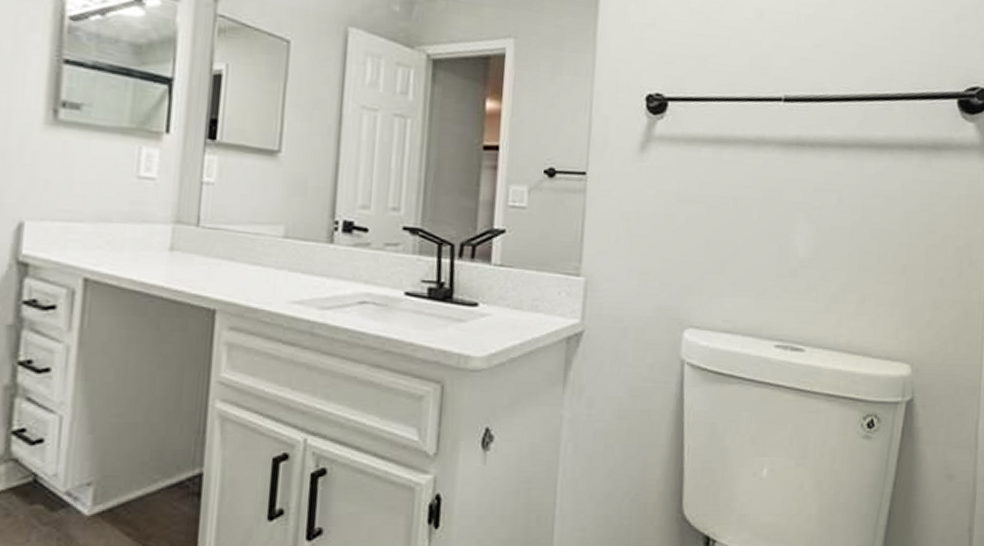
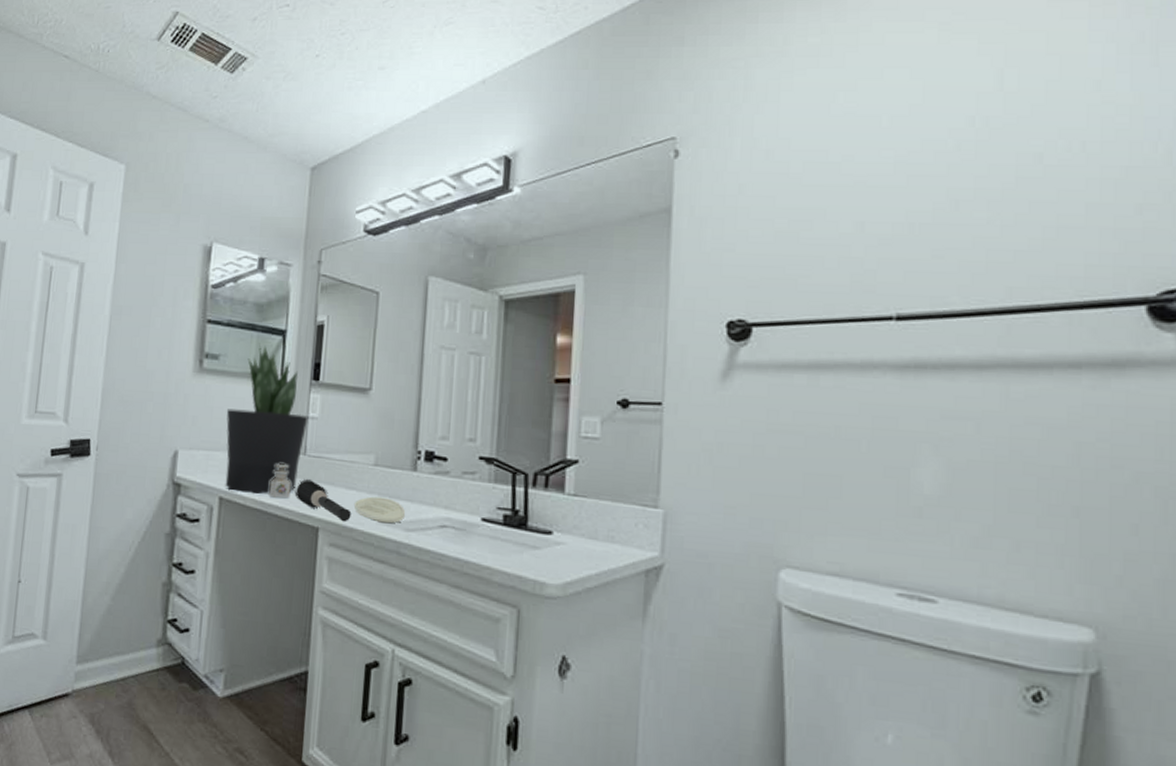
planter: none [91,92,203,273] -> present [225,343,309,494]
perfume bottle: none [149,236,181,279] -> present [267,463,291,499]
hairbrush: none [183,253,256,302] -> present [293,478,352,522]
soap dish: none [258,272,321,302] -> present [353,496,406,524]

